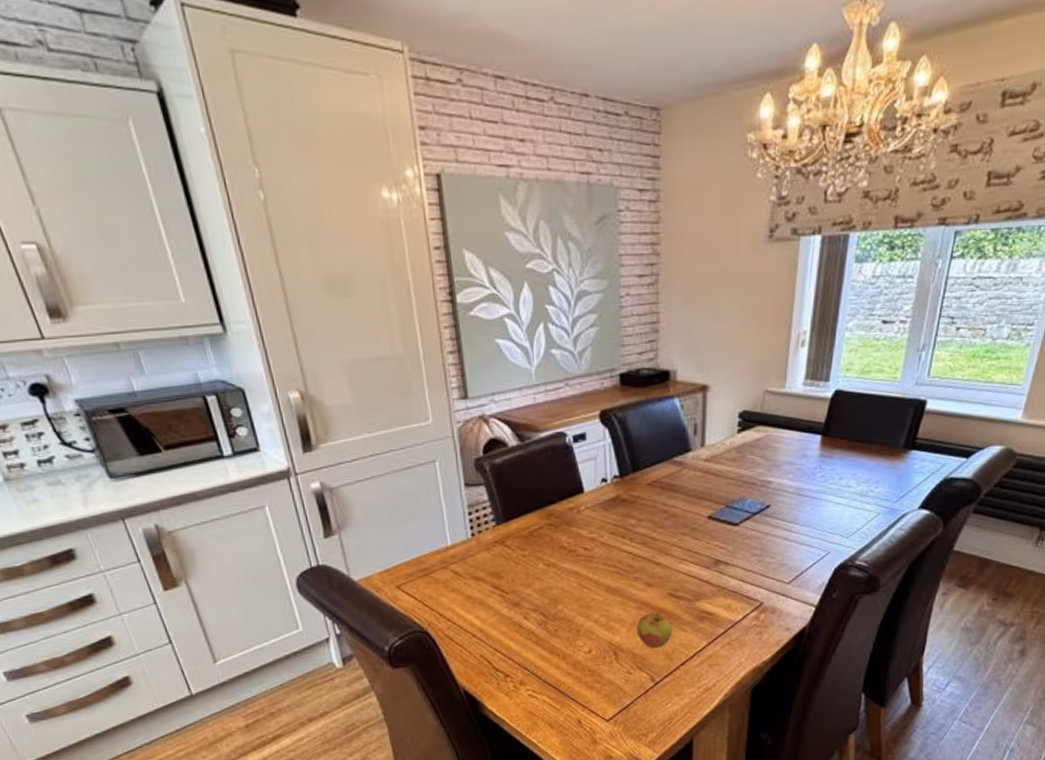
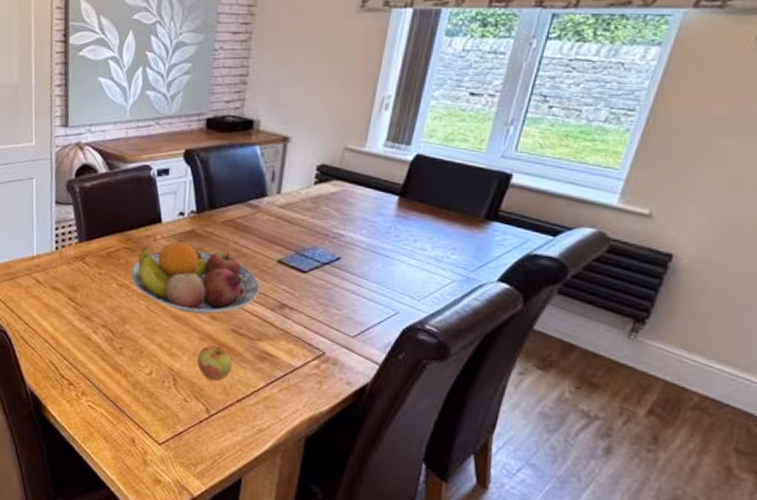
fruit bowl: none [557,511,693,583] -> present [130,242,260,314]

